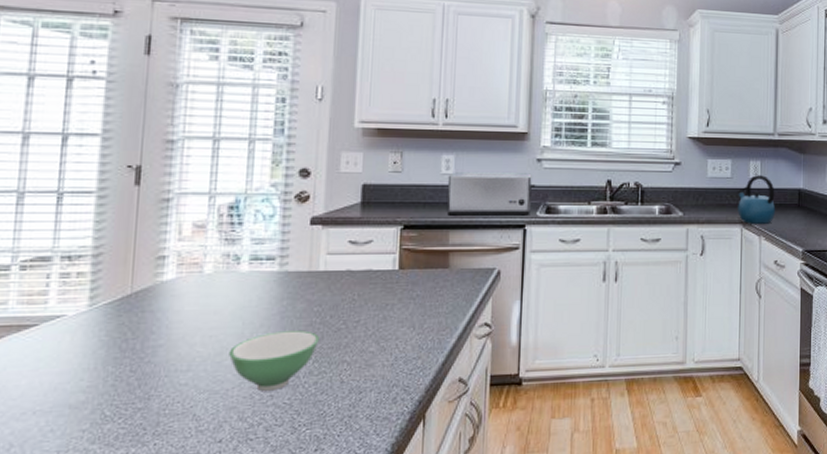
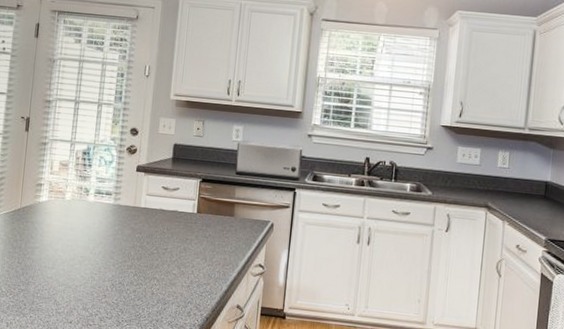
bowl: present [229,330,319,392] -> none [79,248,138,293]
kettle: present [737,175,776,225] -> none [484,165,522,211]

